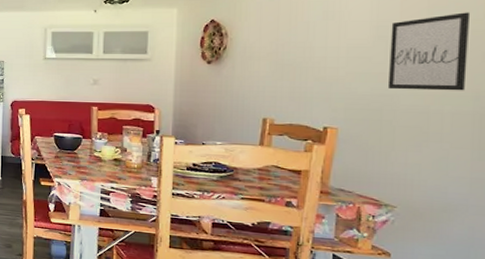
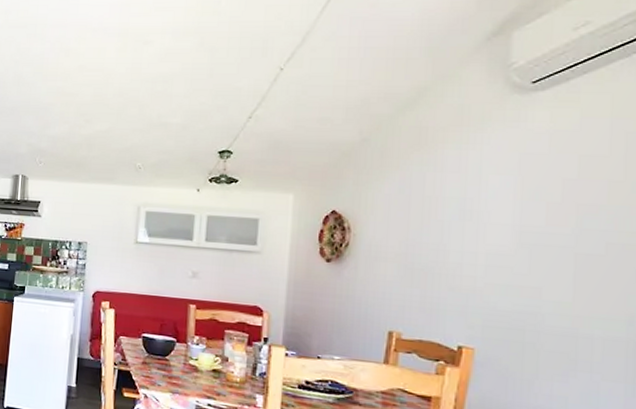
wall art: present [387,12,471,91] -> none [530,222,624,314]

